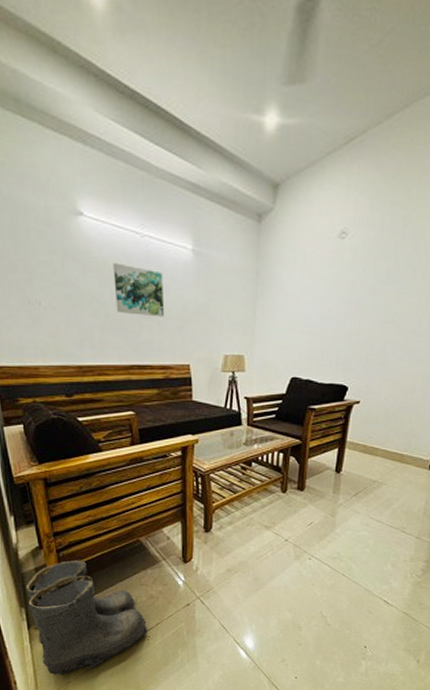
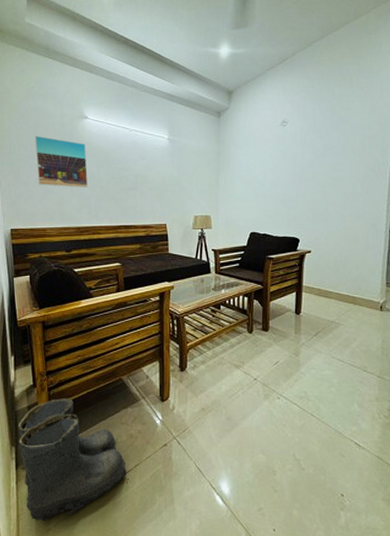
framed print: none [12,237,90,315] -> present [35,135,88,188]
wall art: present [113,263,165,317] -> none [108,150,147,188]

